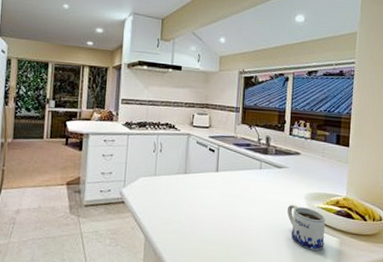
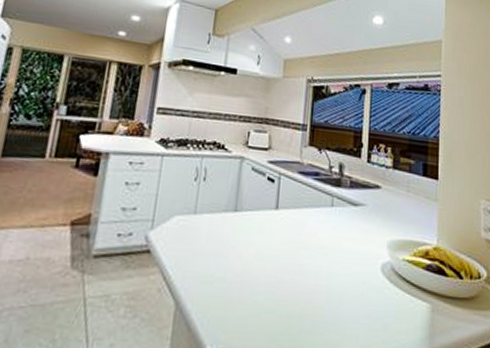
mug: present [287,204,325,251] -> none [365,255,413,321]

